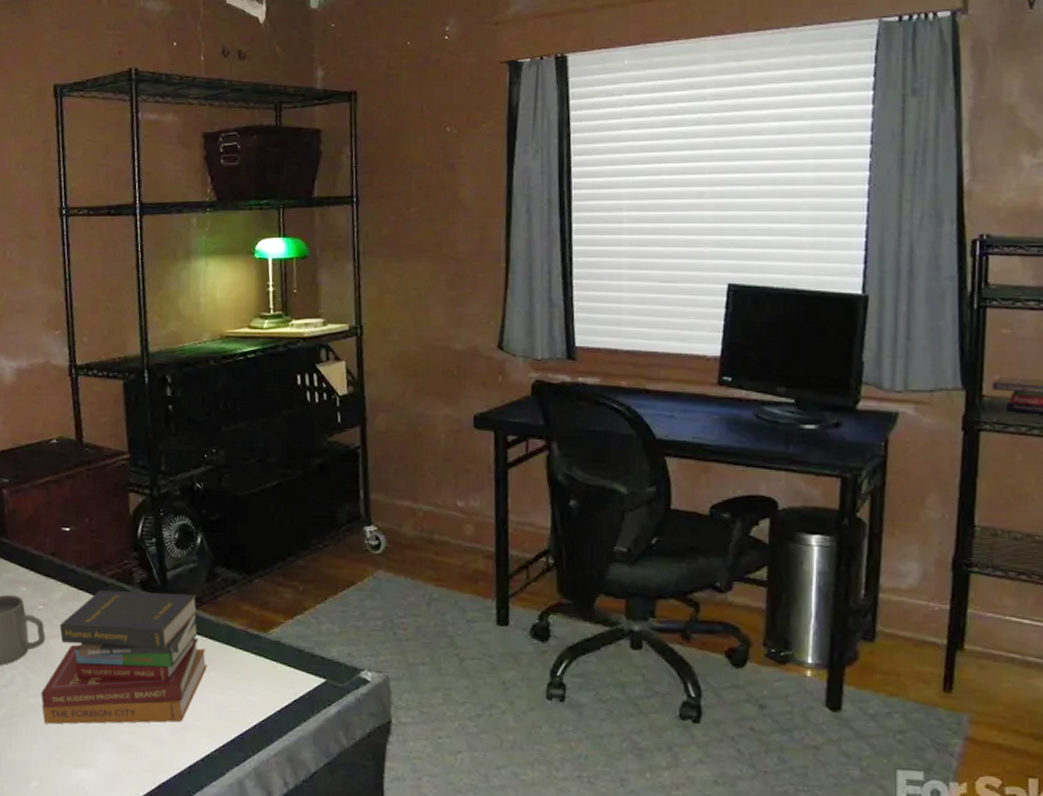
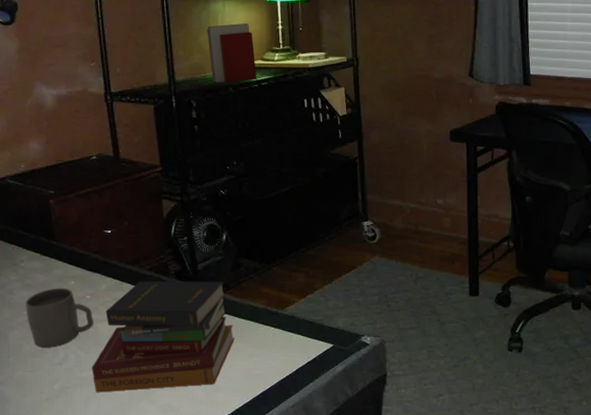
books: none [186,284,242,355] -> present [207,23,256,83]

